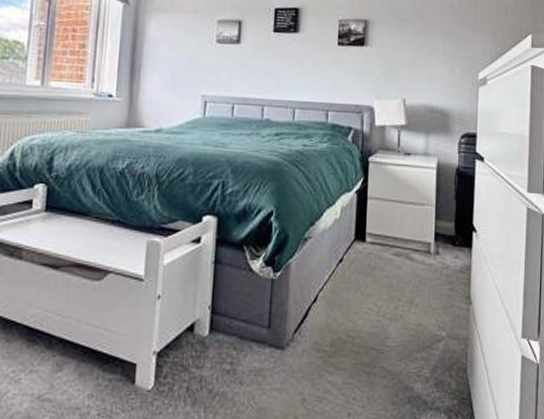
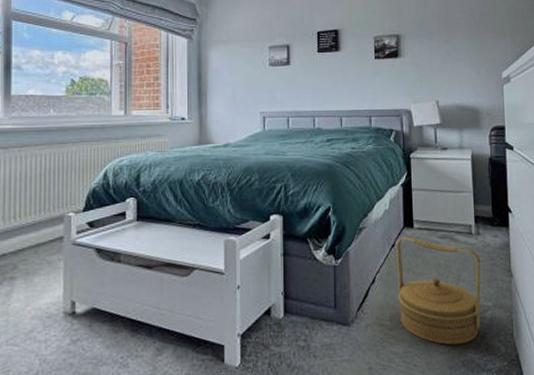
basket: none [341,250,438,378] -> present [395,236,481,345]

